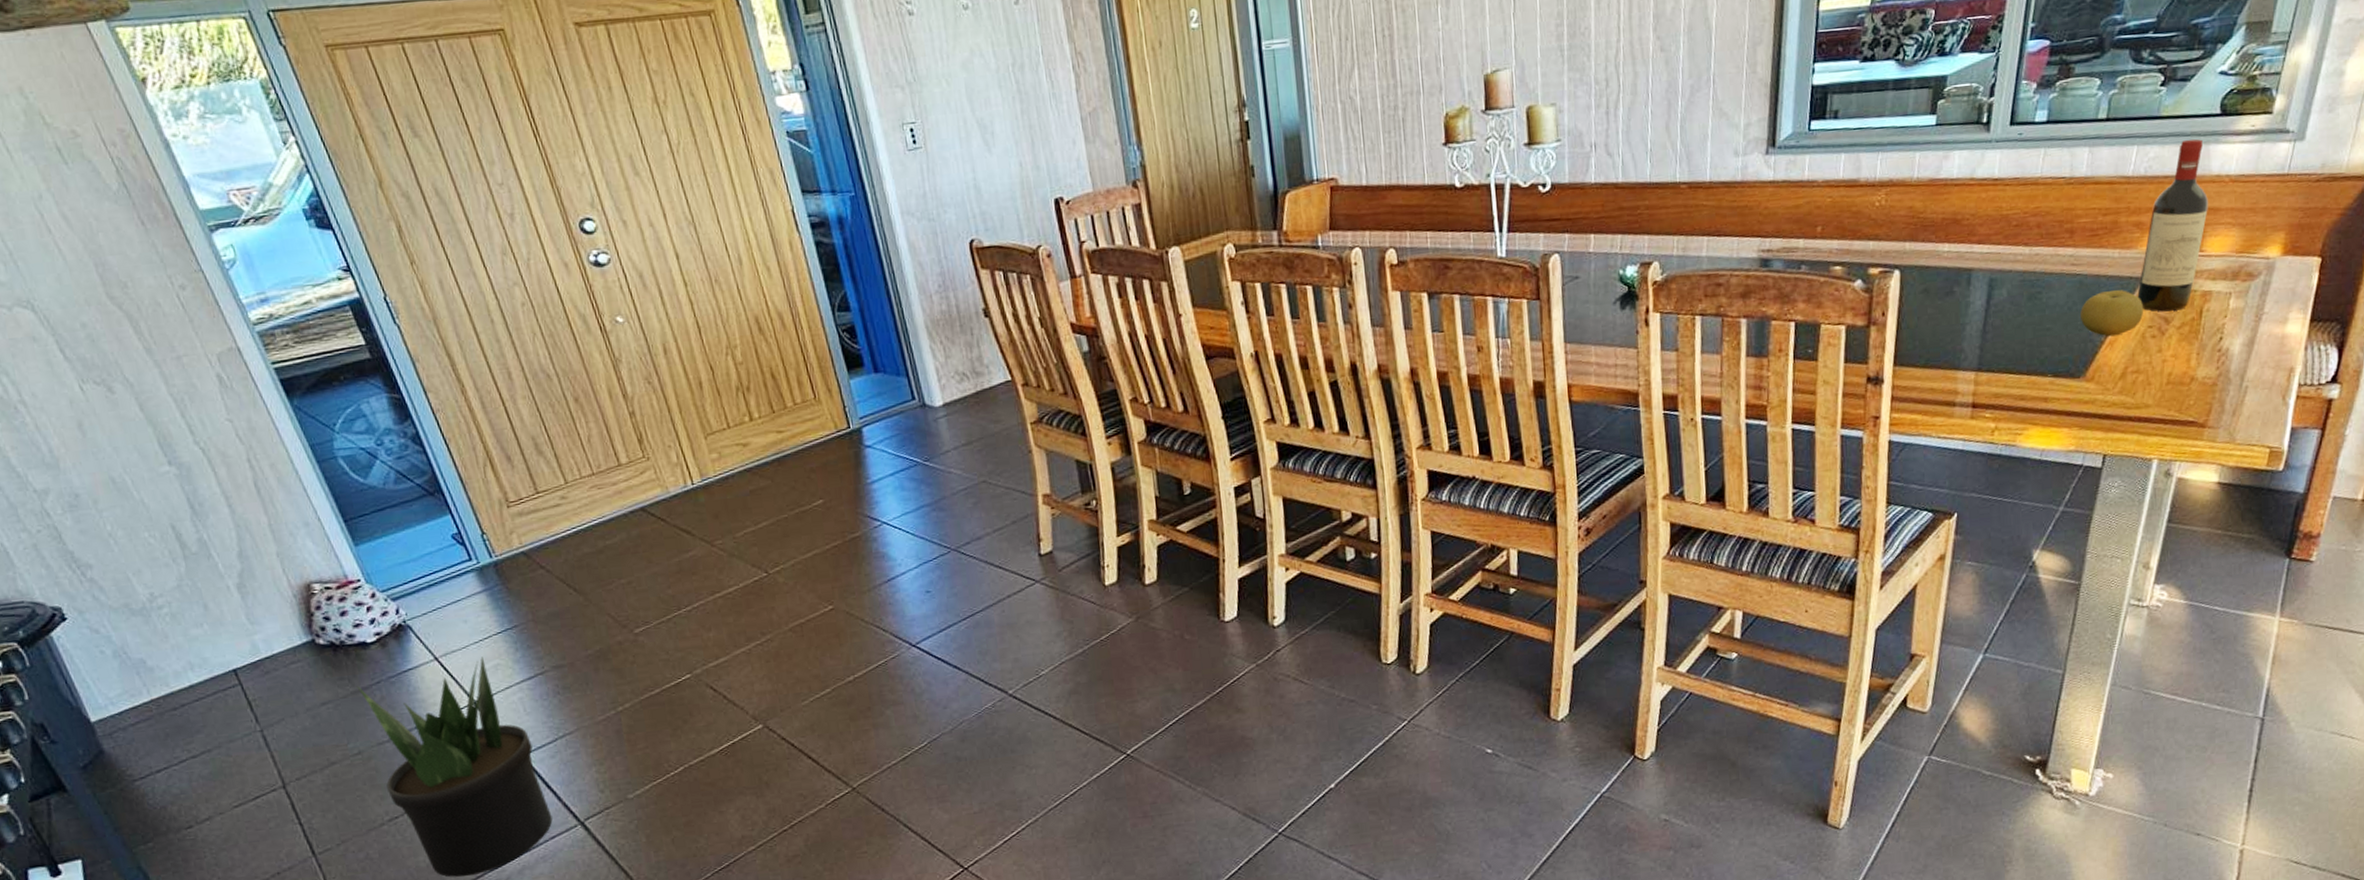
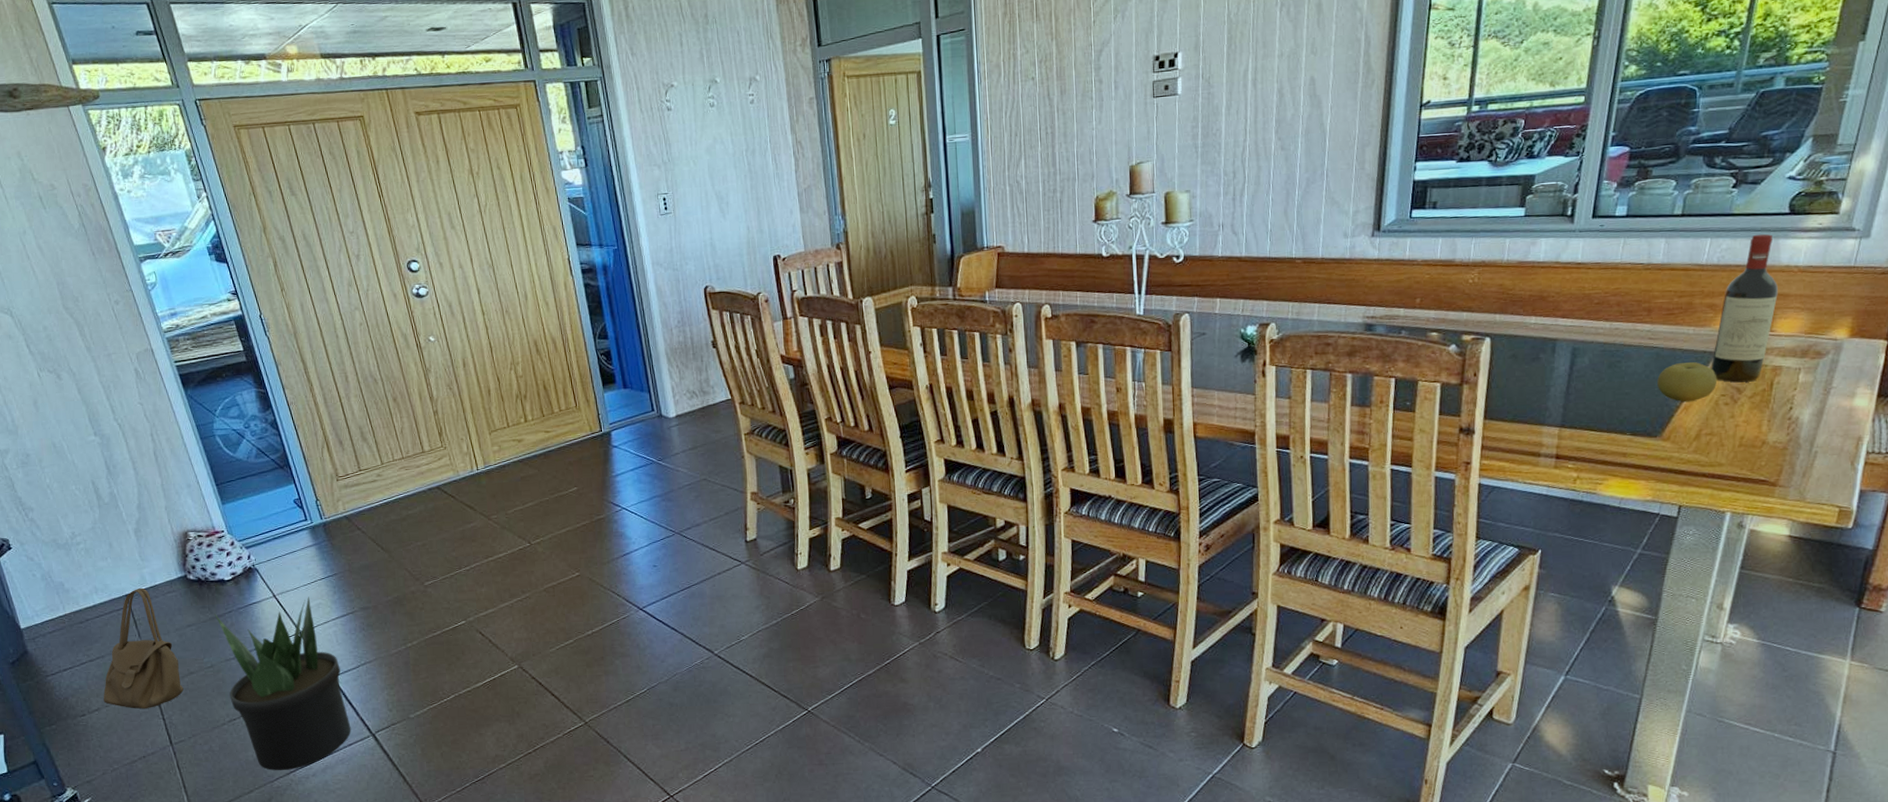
handbag: none [214,659,324,814] -> present [103,587,184,710]

